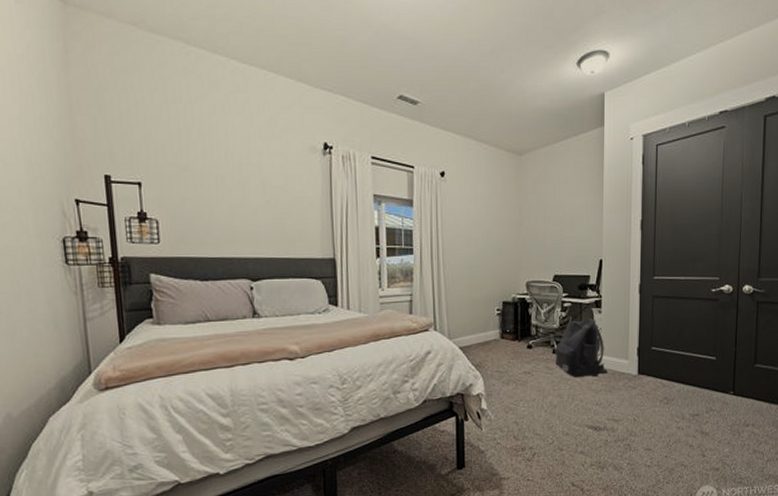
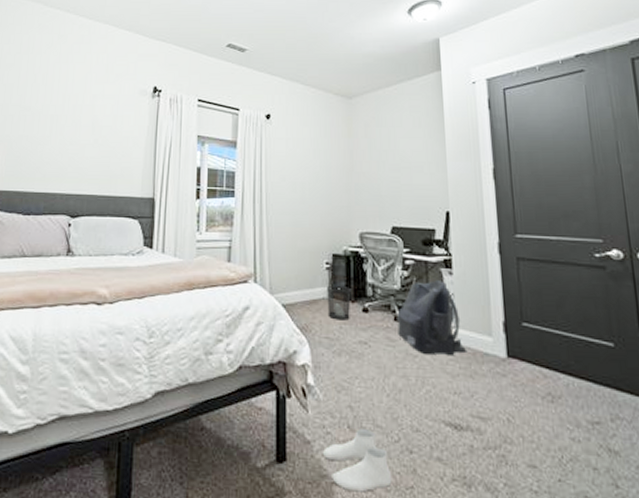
socks: none [493,436,547,483] -> present [322,428,393,493]
waste bin: none [498,328,518,357] -> present [327,285,351,321]

